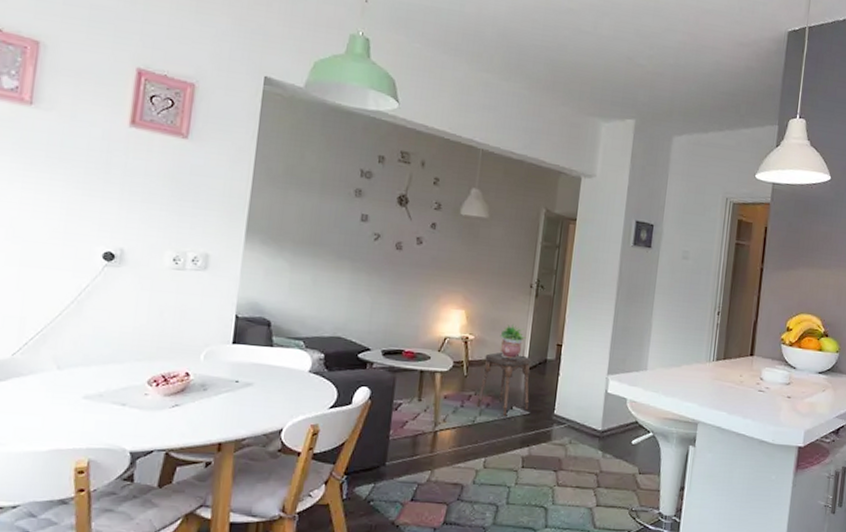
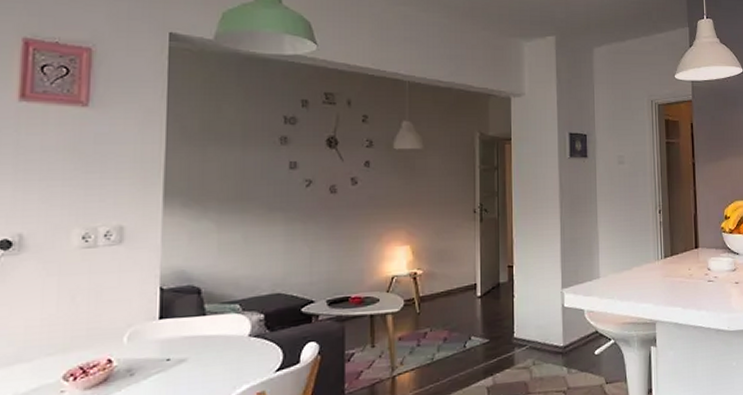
stool: present [476,352,531,416] -> none [433,282,488,348]
potted plant: present [500,323,526,360] -> none [449,252,476,289]

